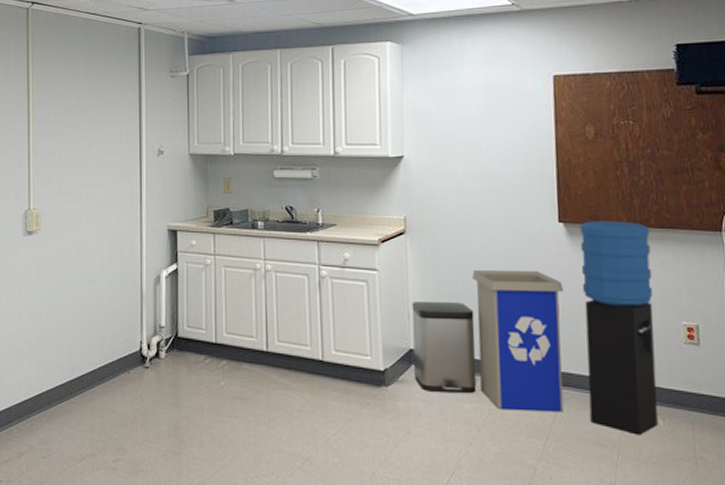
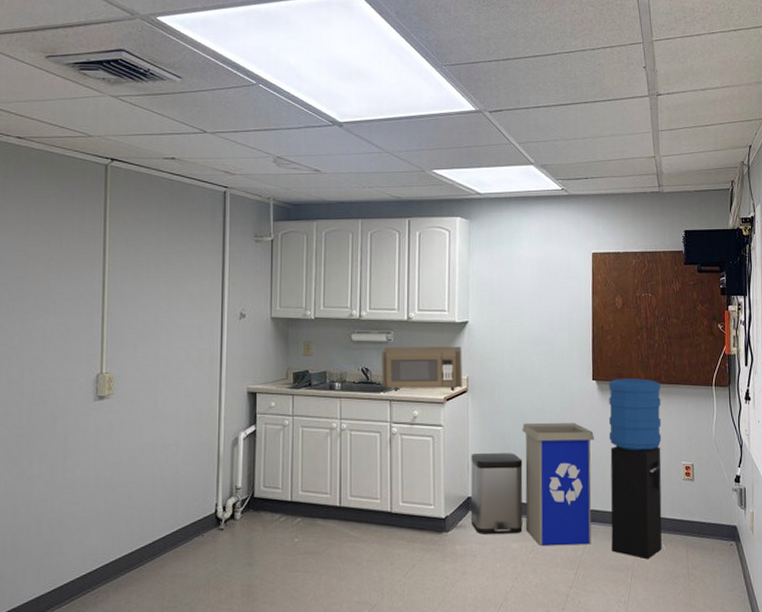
microwave: none [307,183,399,231] -> present [382,346,462,391]

